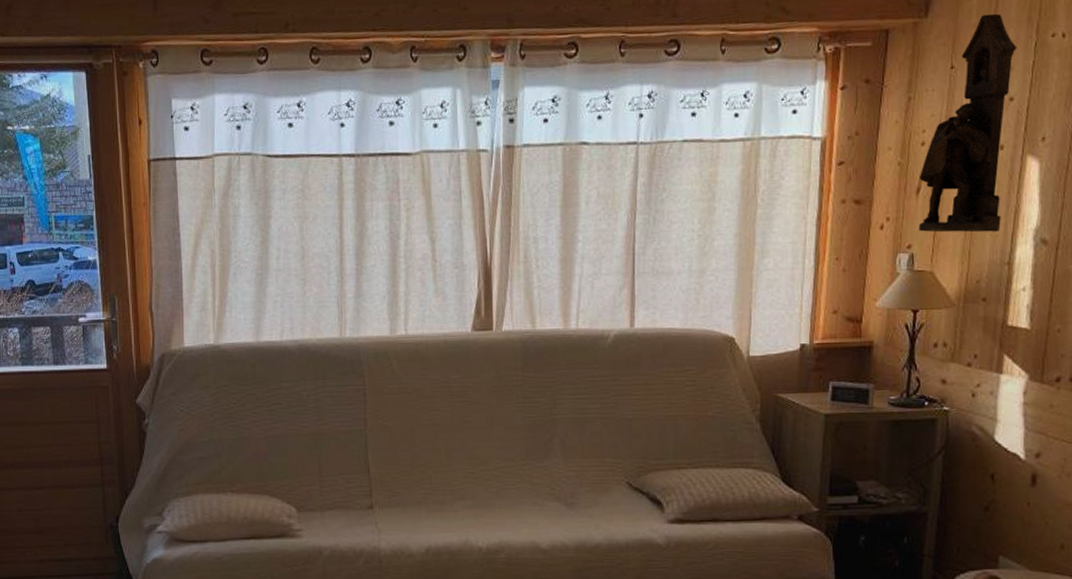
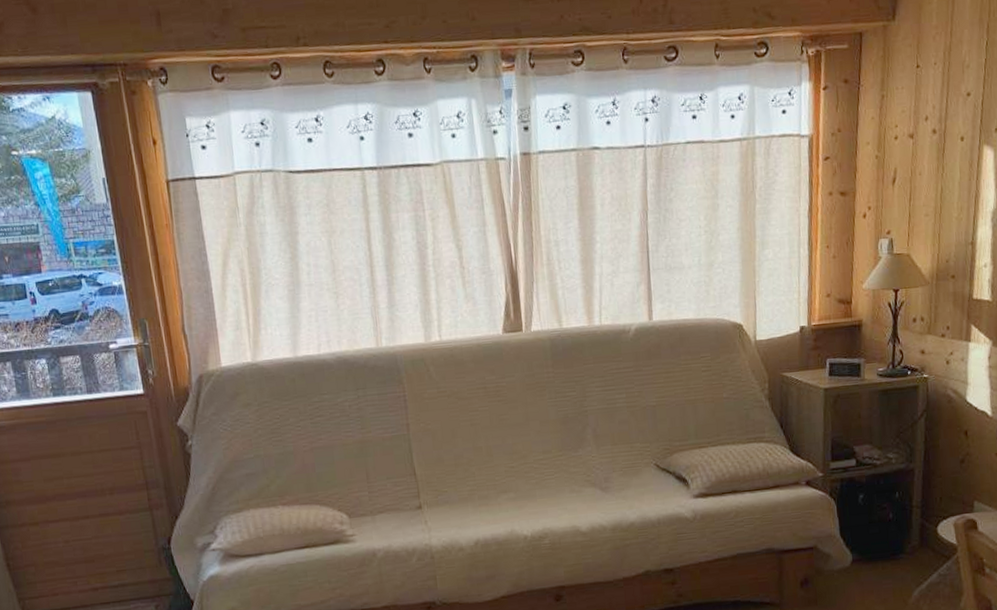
cuckoo clock: present [918,13,1018,233] -> none [894,15,972,219]

